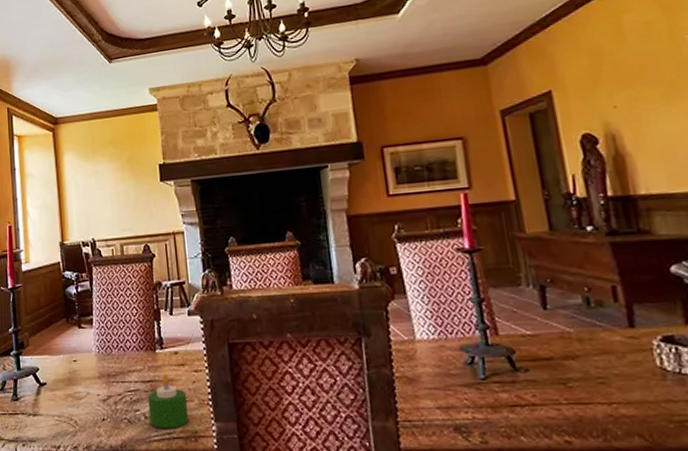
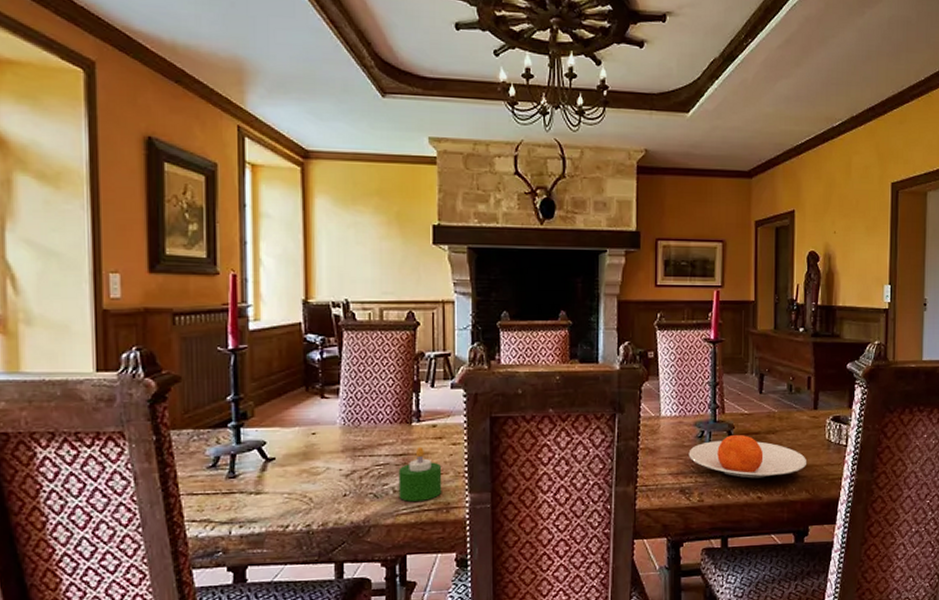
plate: none [458,361,634,417] -> present [688,435,808,479]

